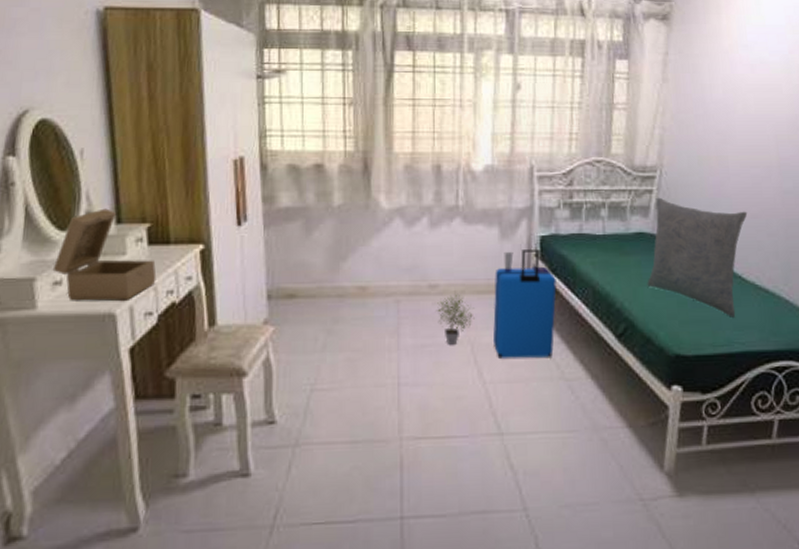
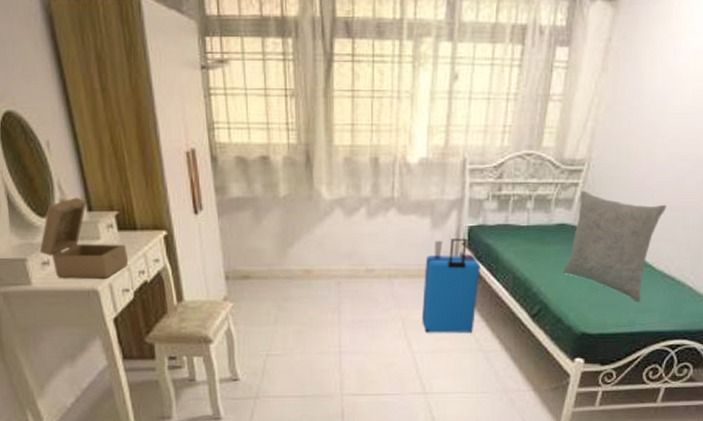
potted plant: present [436,295,475,345] -> none [372,278,406,321]

